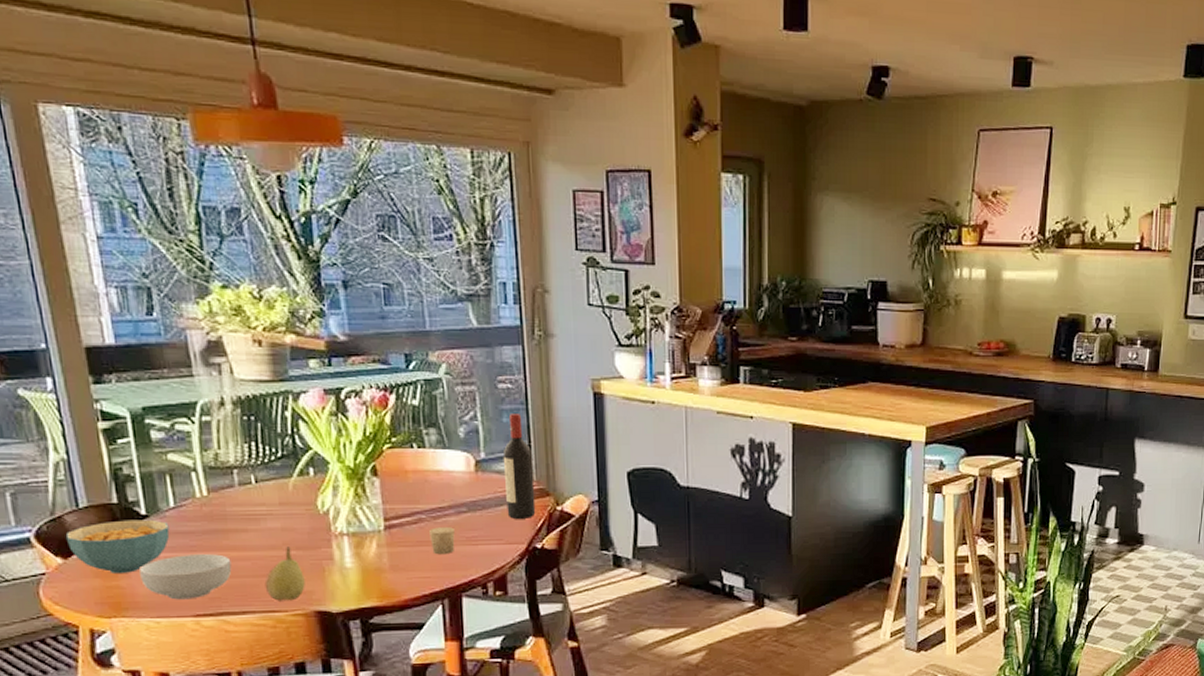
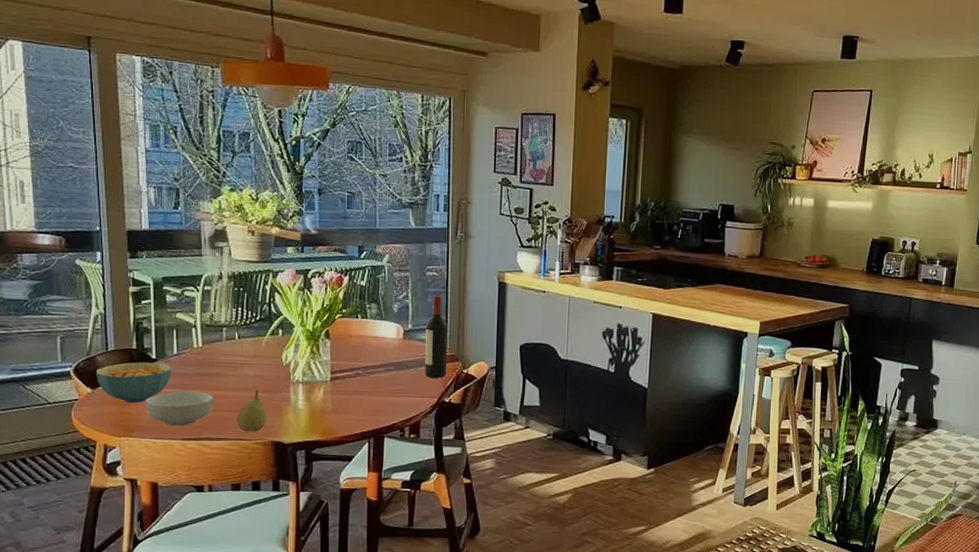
candle: present [429,527,455,555] -> none [364,381,383,403]

